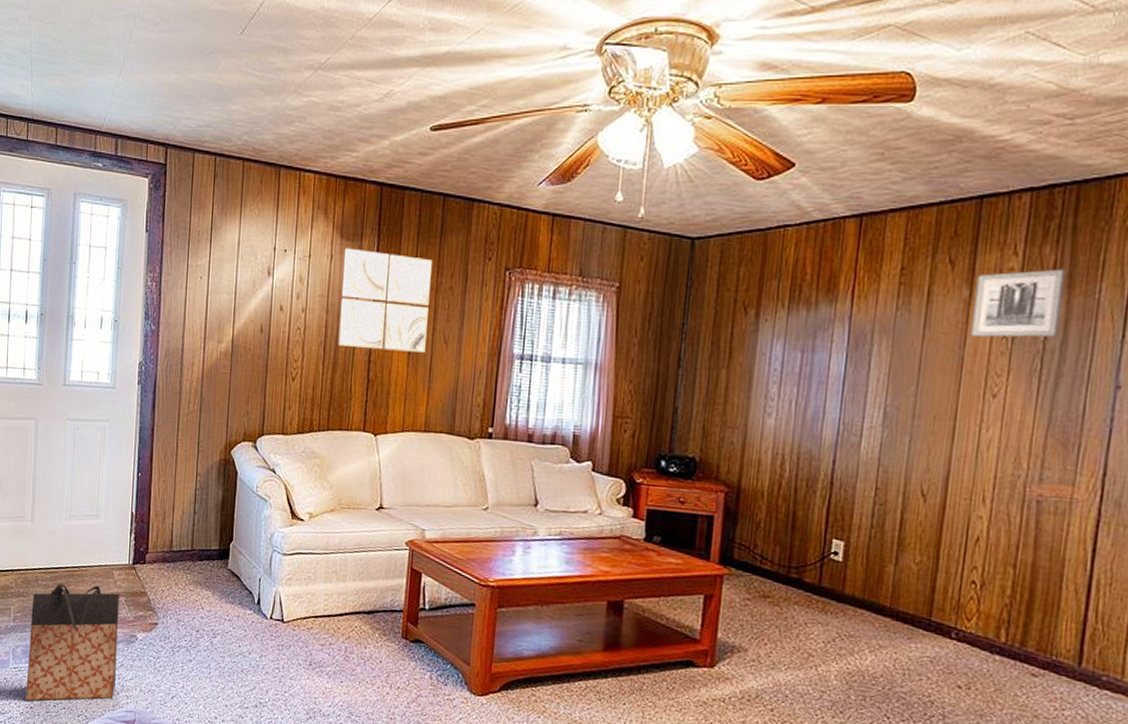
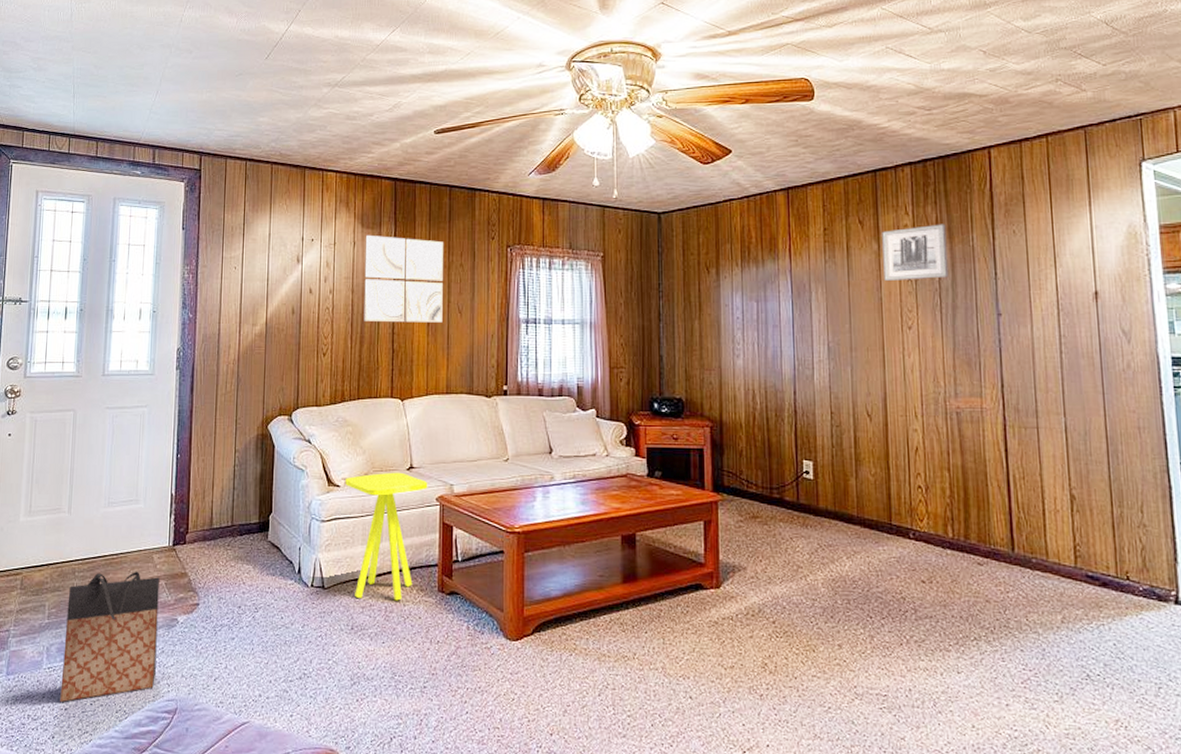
side table: none [310,510,398,642] -> present [345,472,428,601]

